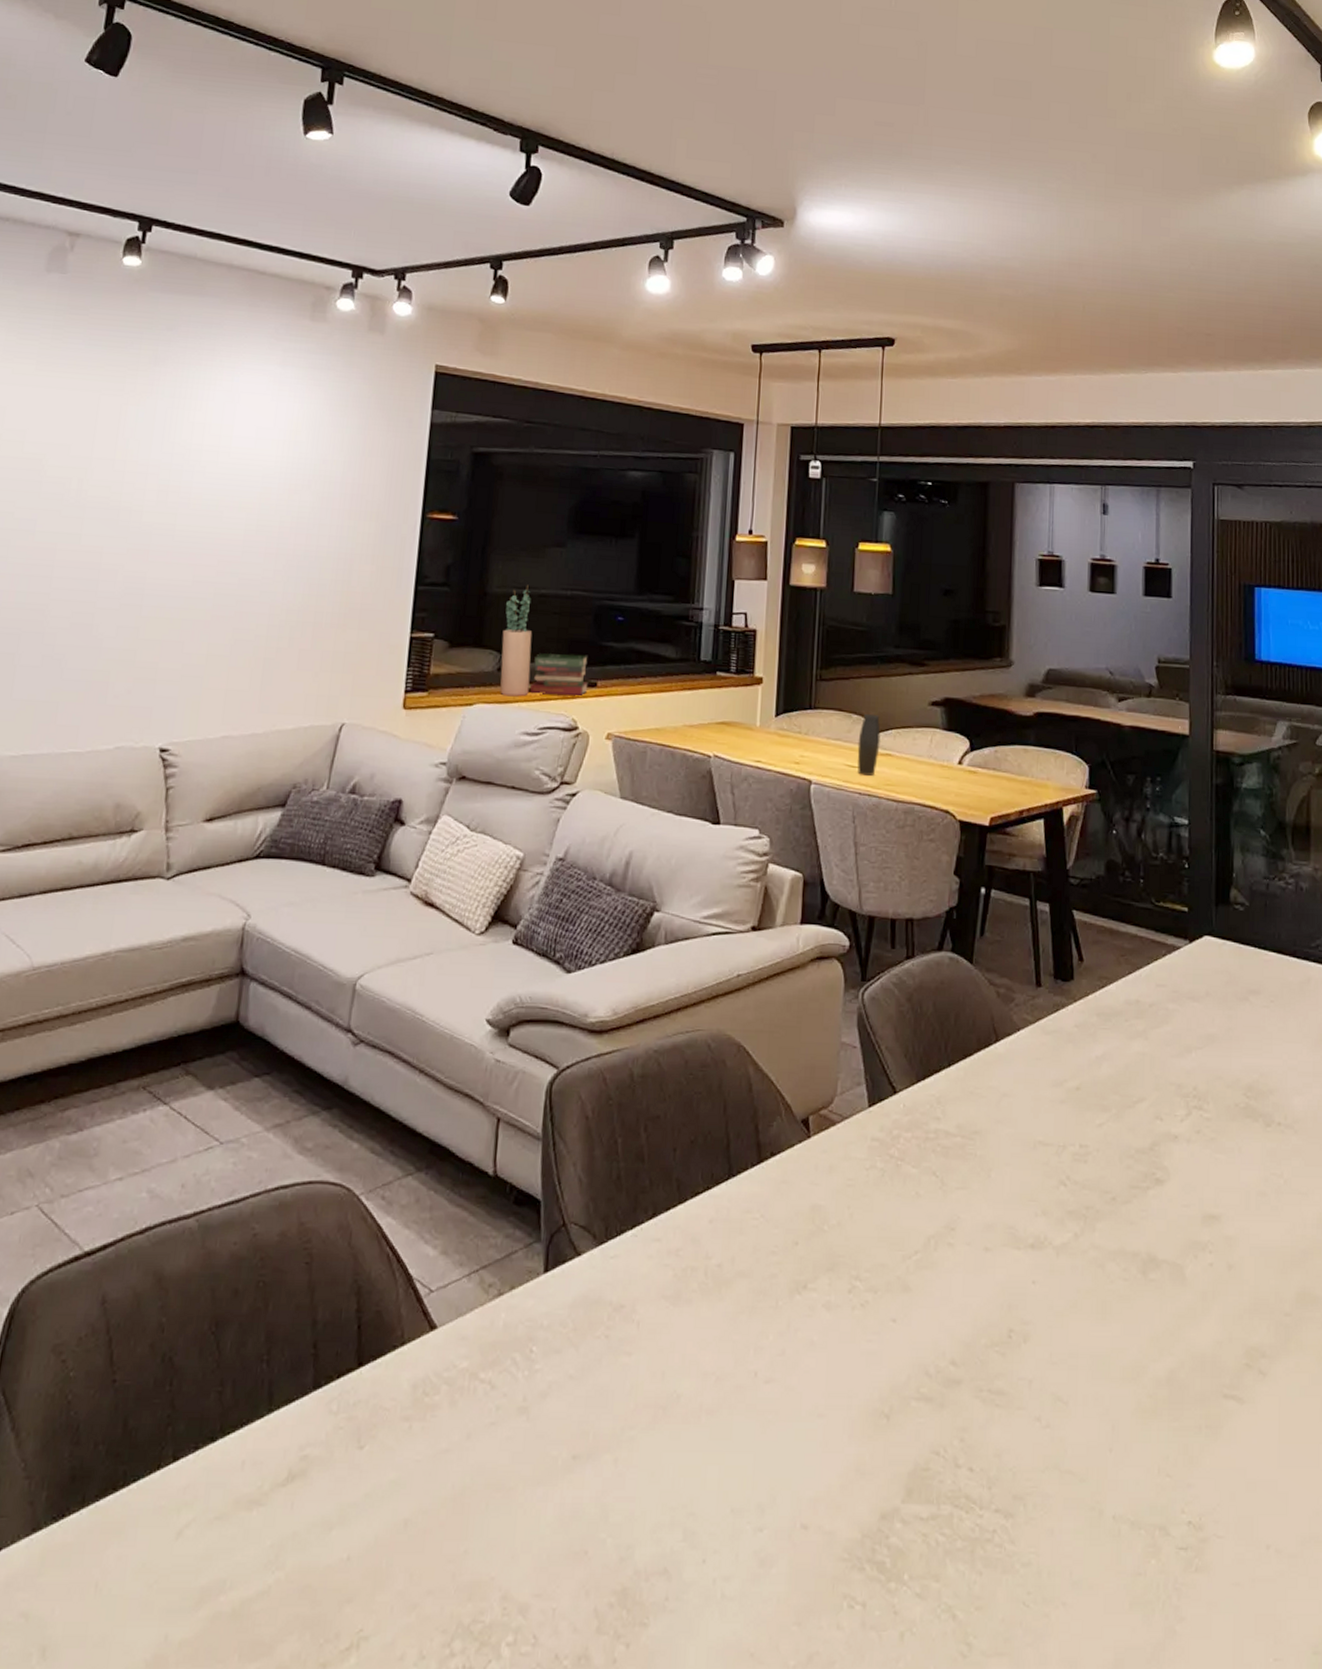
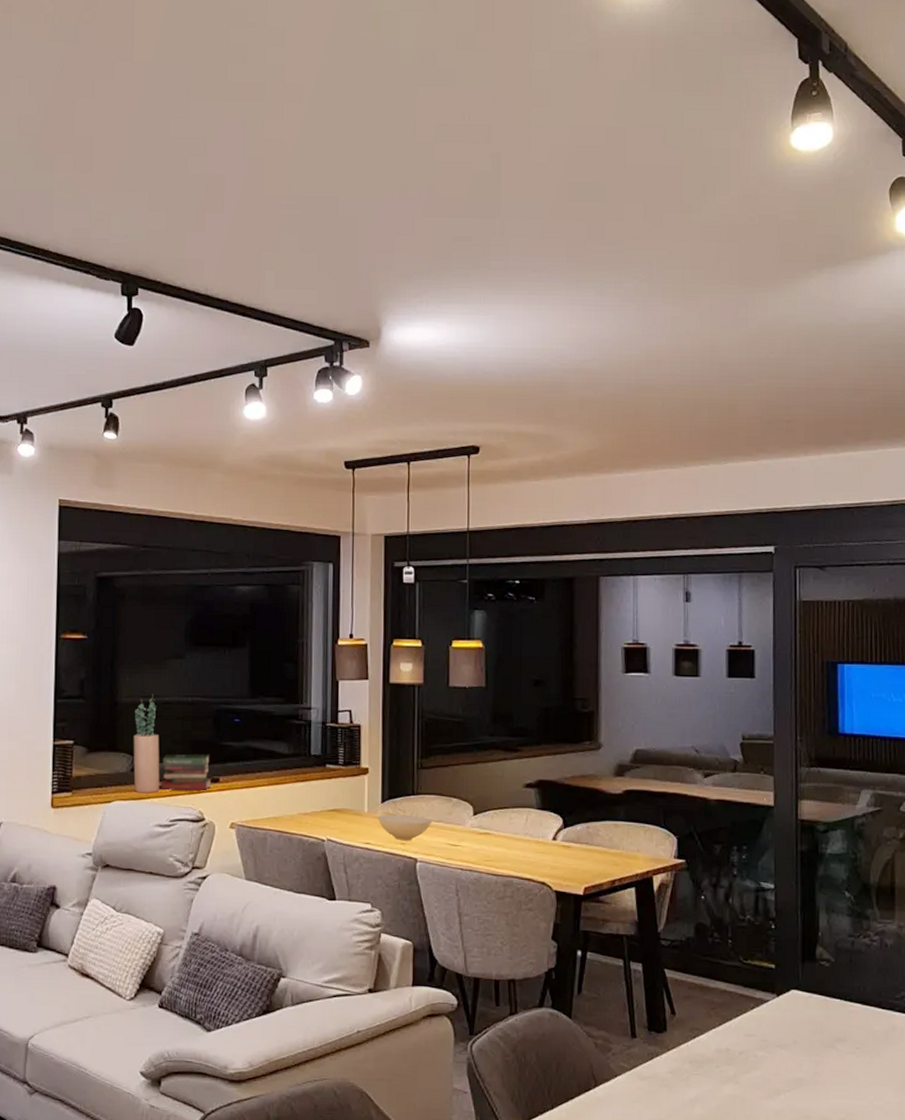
bowl: none [771,729,829,760] -> present [378,814,432,840]
vase: present [857,713,881,776] -> none [458,797,479,853]

